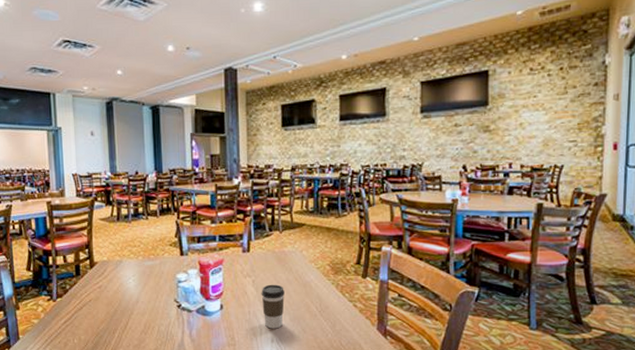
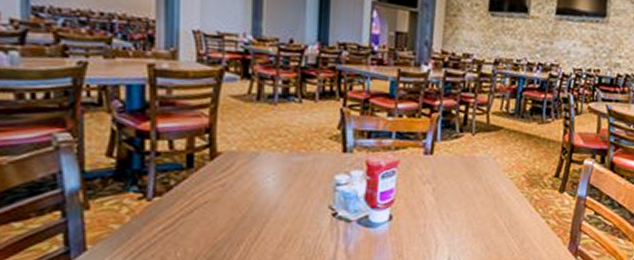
coffee cup: present [261,284,285,329] -> none [441,194,470,245]

